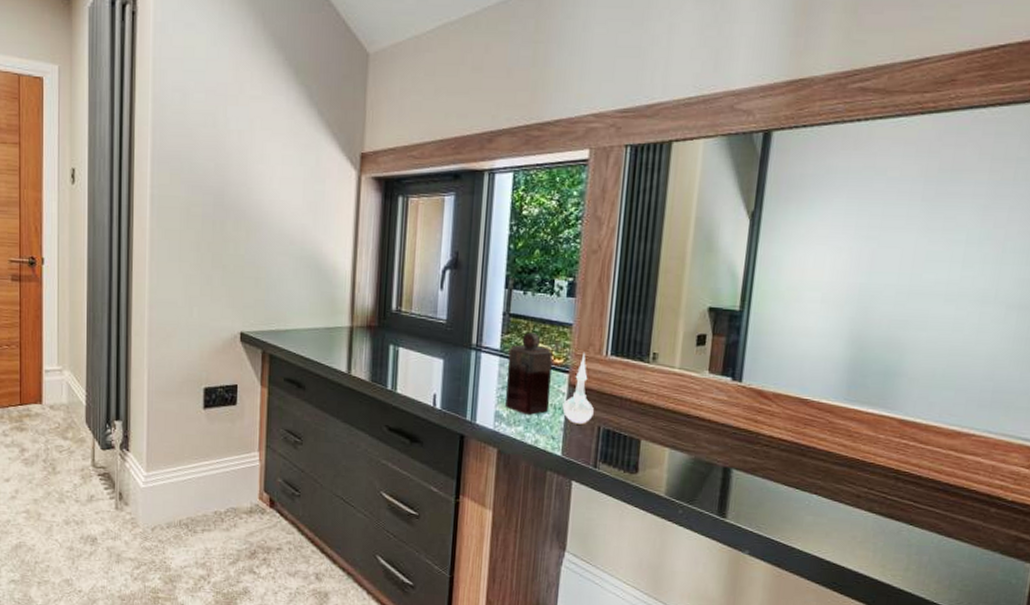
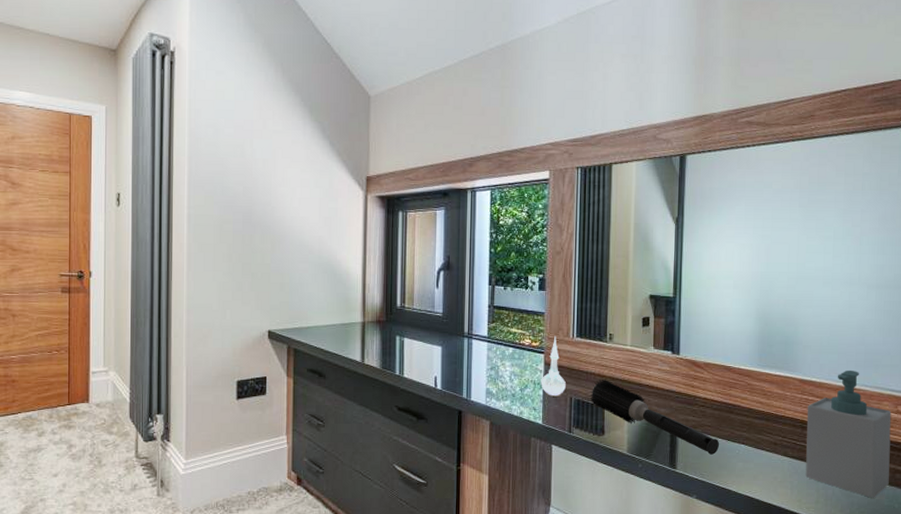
perfume bottle: present [505,332,553,415] -> none [494,321,531,390]
hairbrush: none [622,406,785,504] -> present [589,378,720,455]
soap bottle: none [895,411,1021,570] -> present [806,370,892,498]

